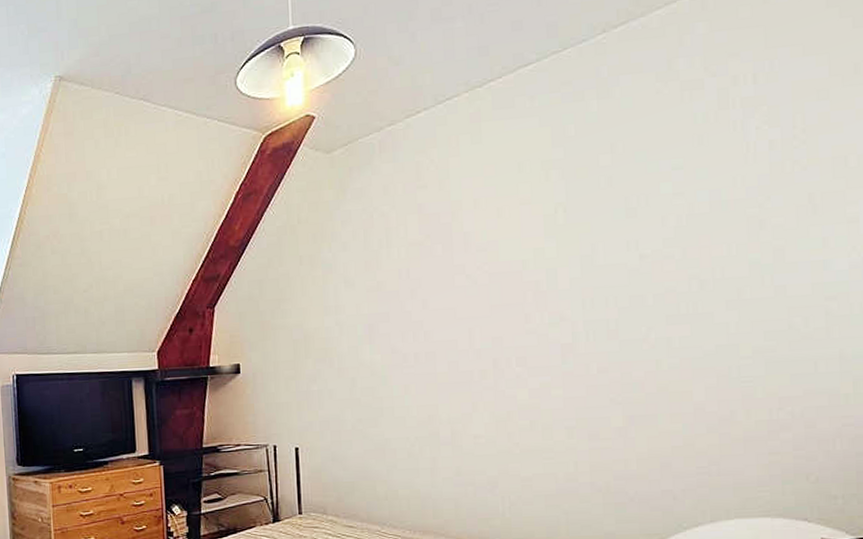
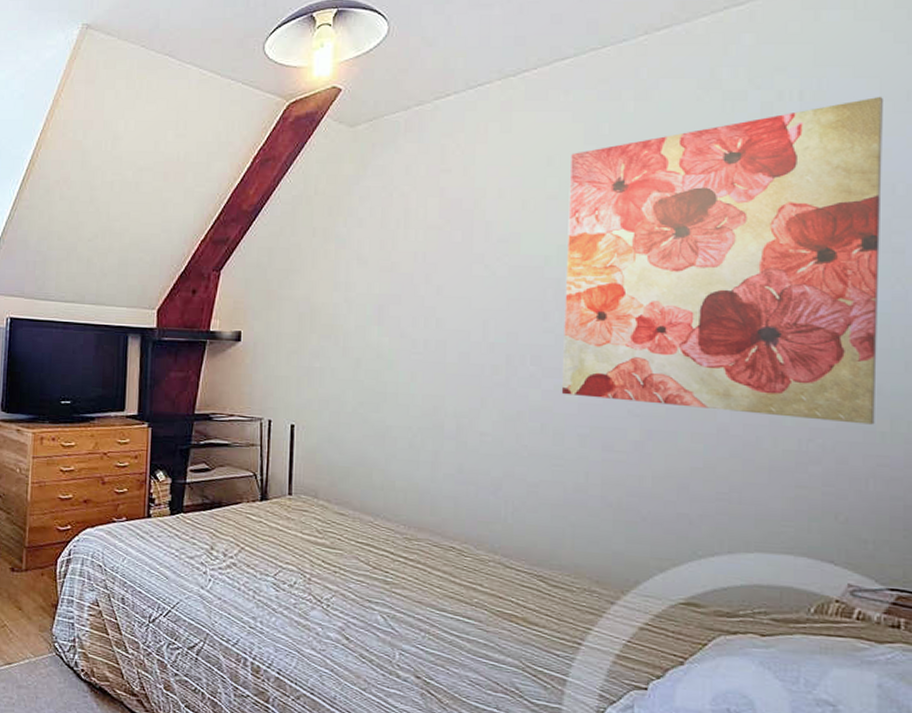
wall art: none [540,71,839,391] -> present [561,96,883,425]

